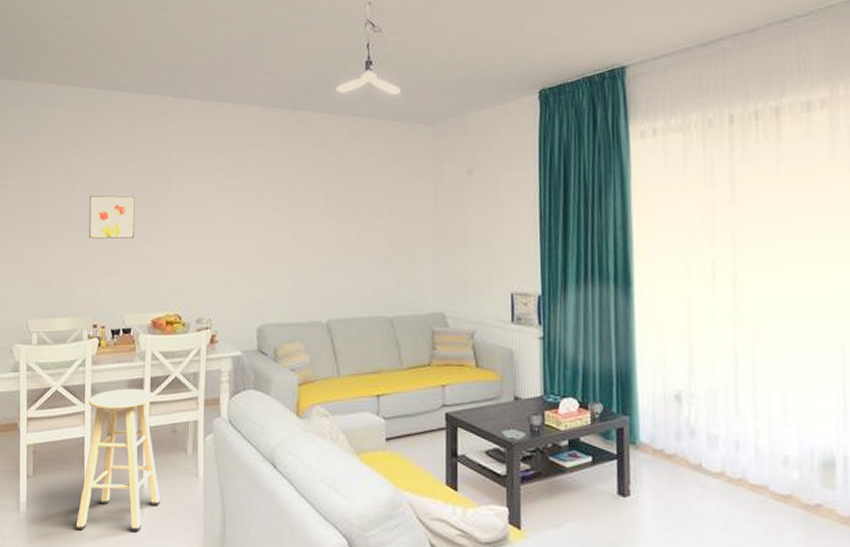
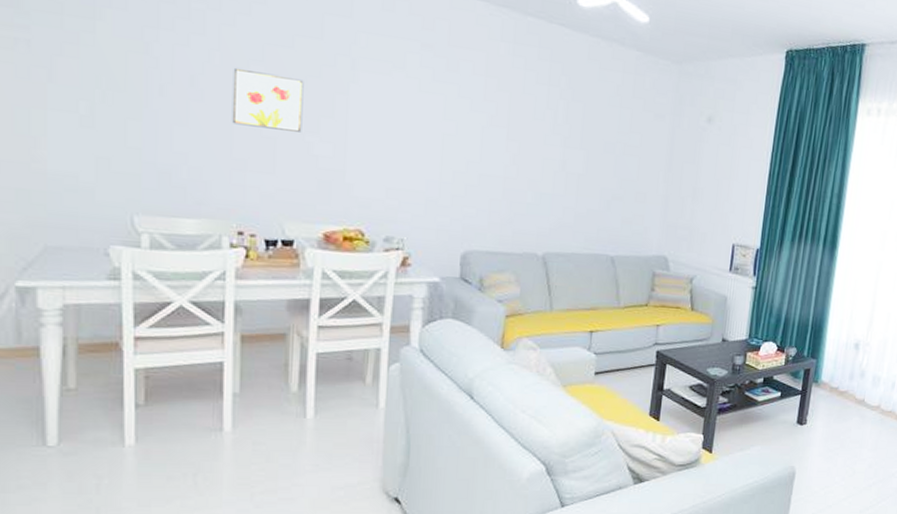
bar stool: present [75,388,161,531] -> none [209,309,329,465]

